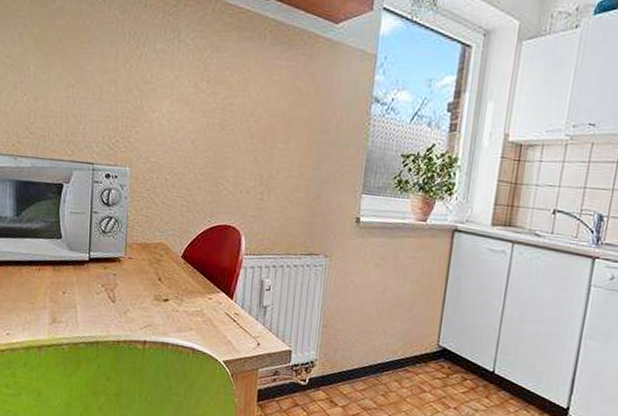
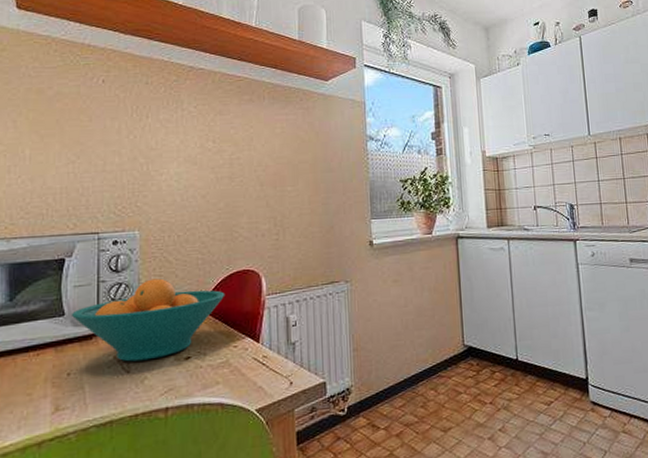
fruit bowl: none [68,218,206,295] -> present [72,278,225,362]

